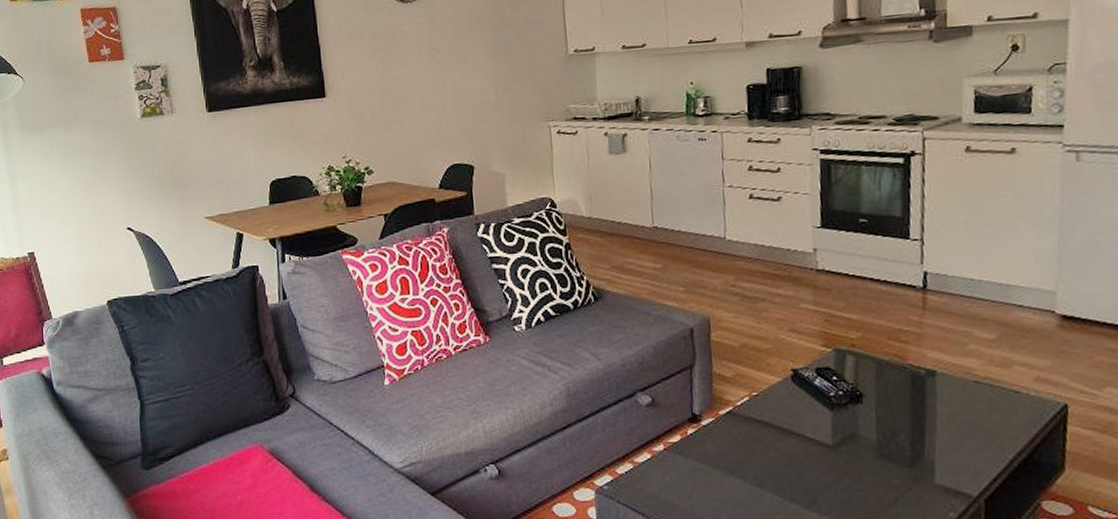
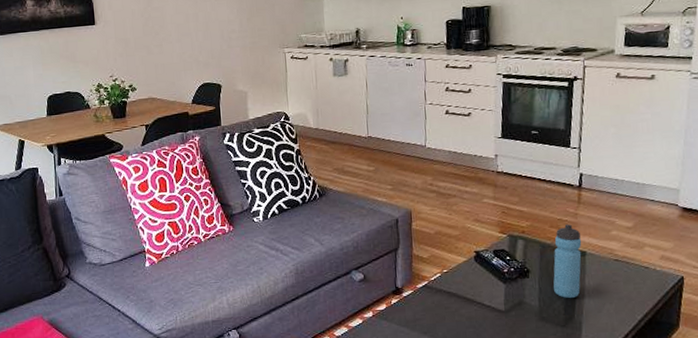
water bottle: none [894,336,931,431] -> present [553,224,582,299]

